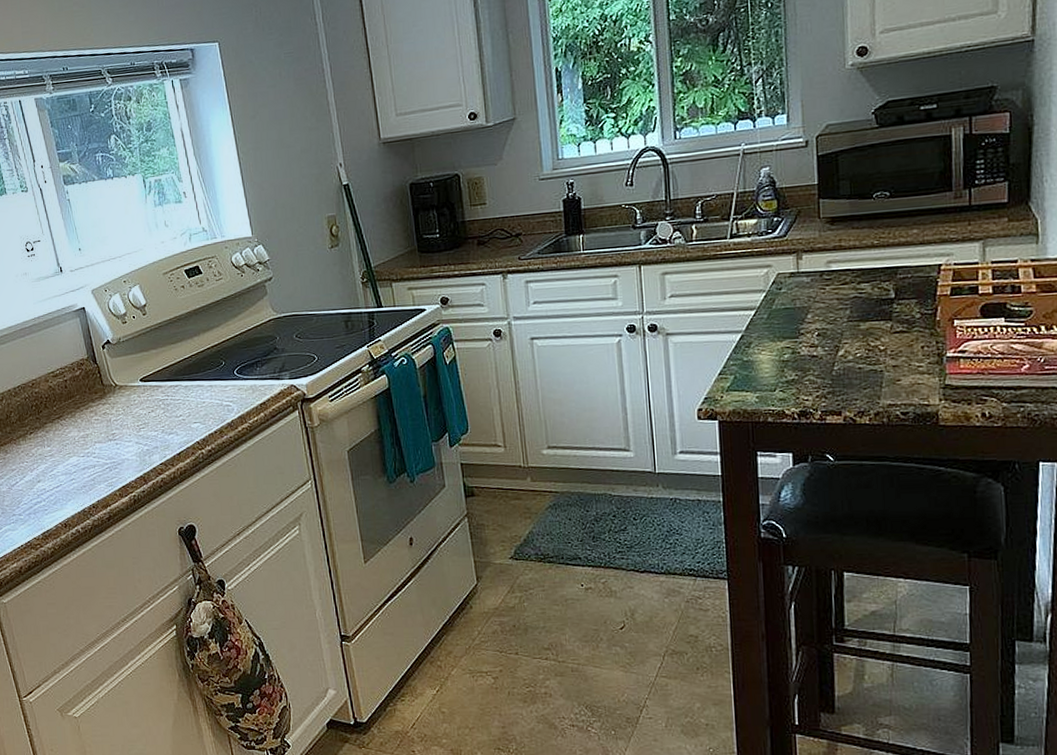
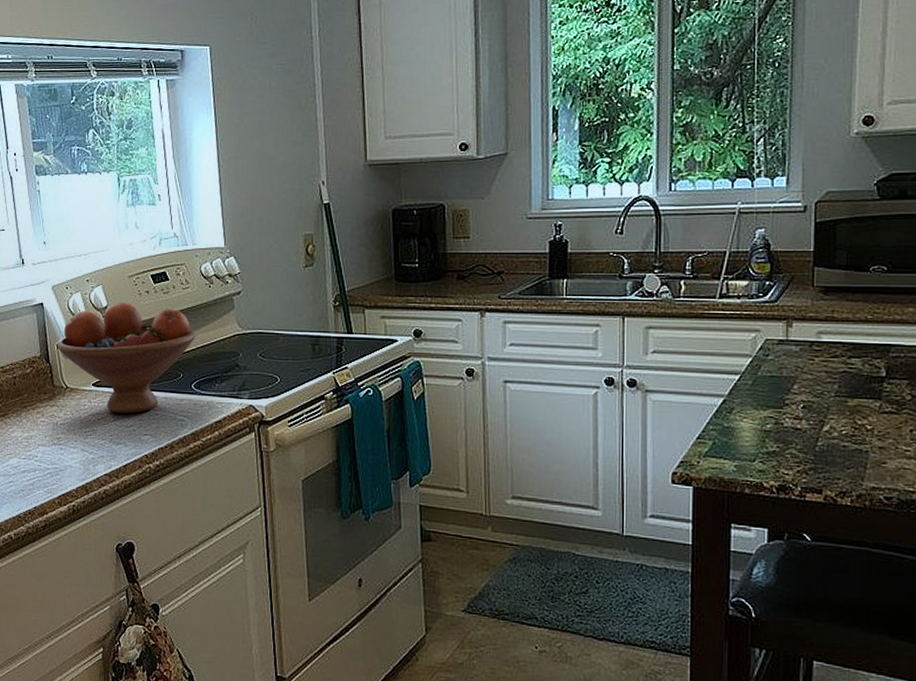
fruit bowl: none [102,299,233,405] -> present [56,303,196,414]

